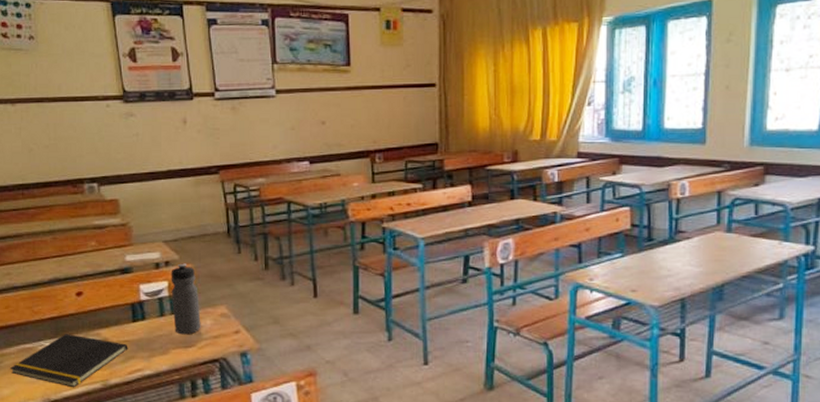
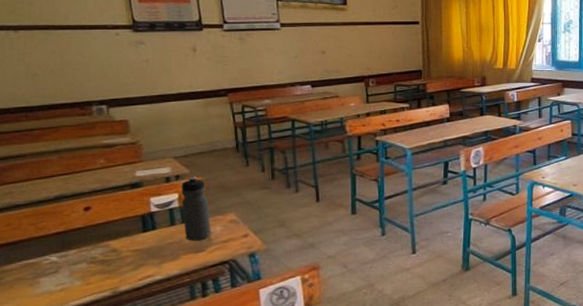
notepad: present [10,334,128,388] -> none [12,247,139,298]

